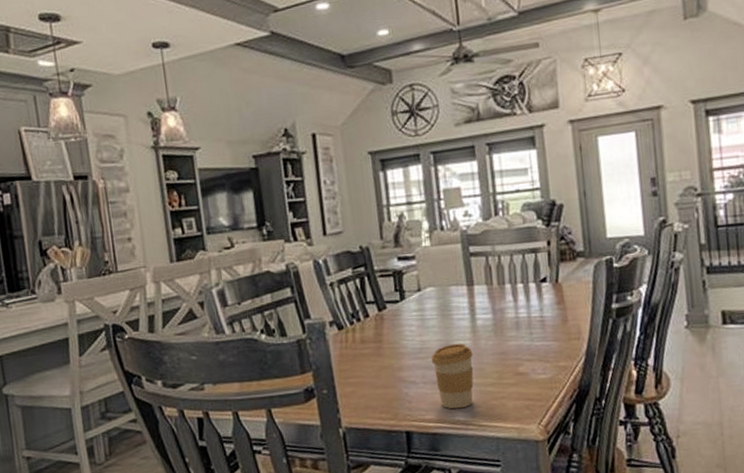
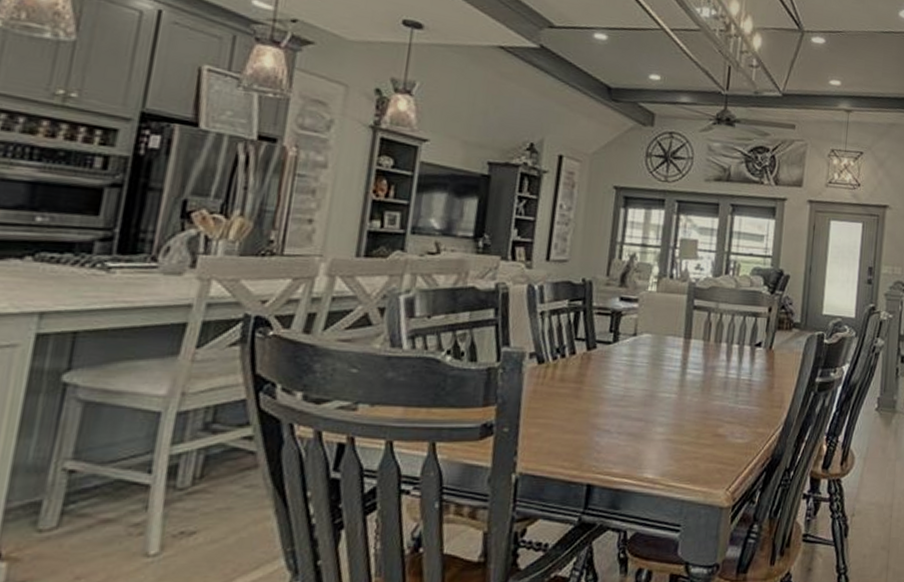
coffee cup: present [431,344,474,409] -> none [631,396,676,465]

